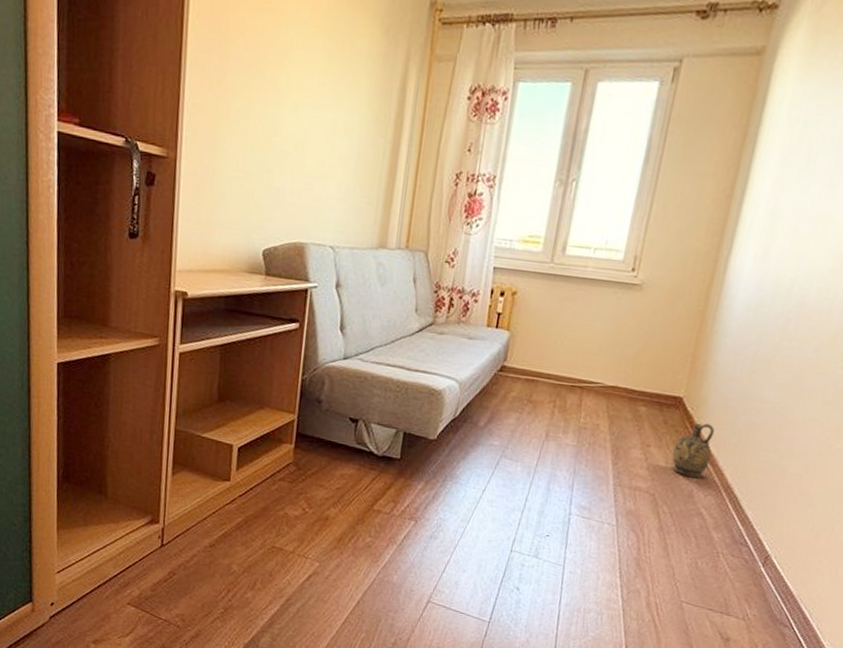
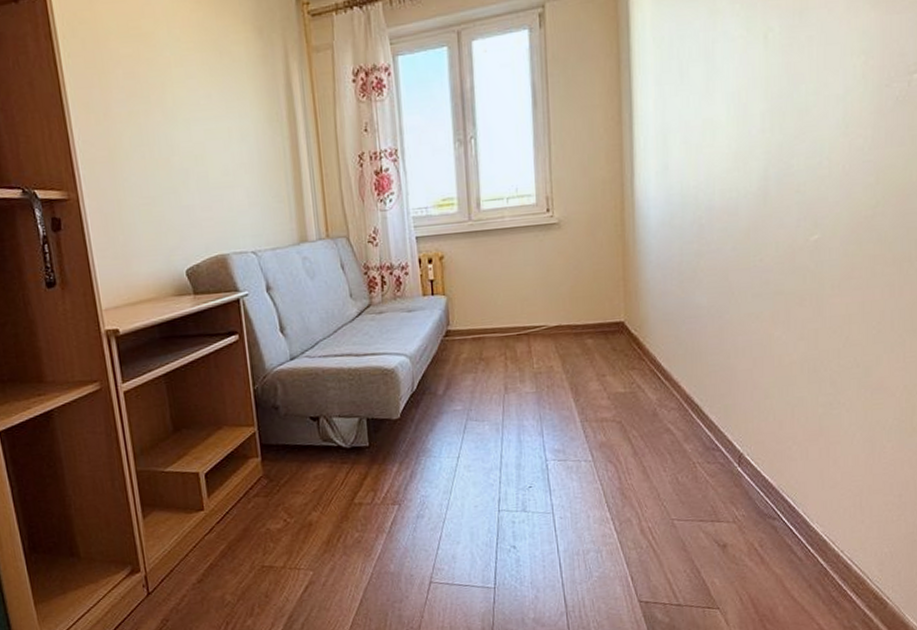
ceramic jug: present [672,423,715,479] -> none [628,341,665,397]

